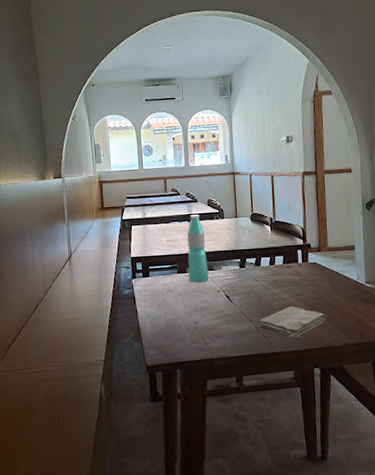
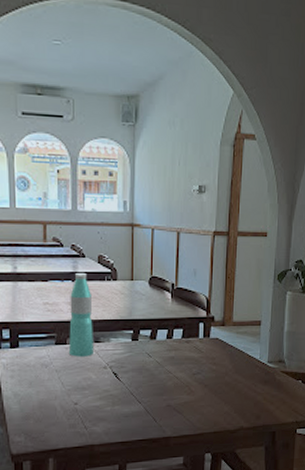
washcloth: present [258,306,326,338] -> none [149,386,223,421]

